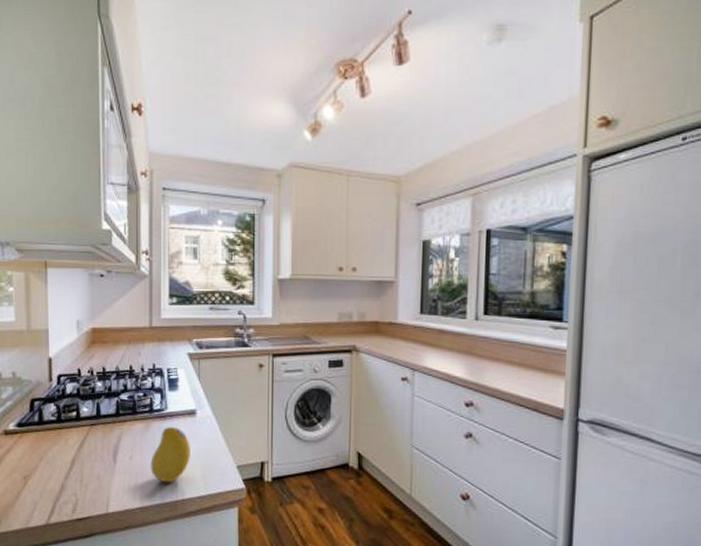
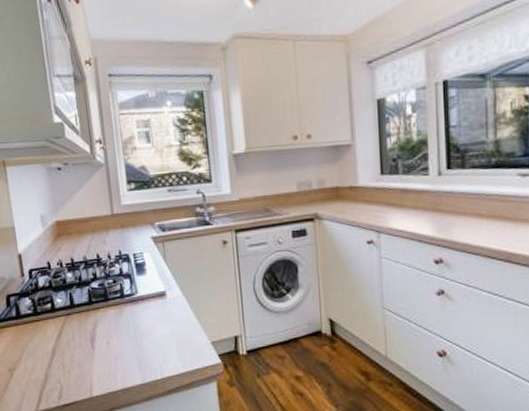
fruit: present [150,426,190,483] -> none [127,309,165,364]

